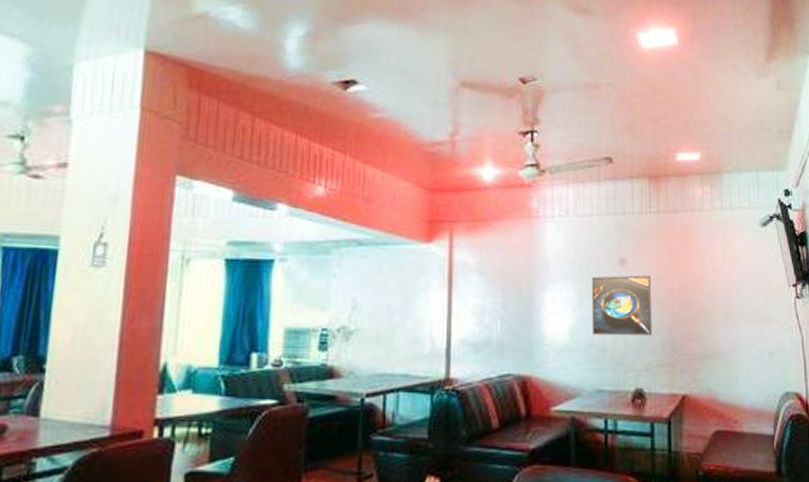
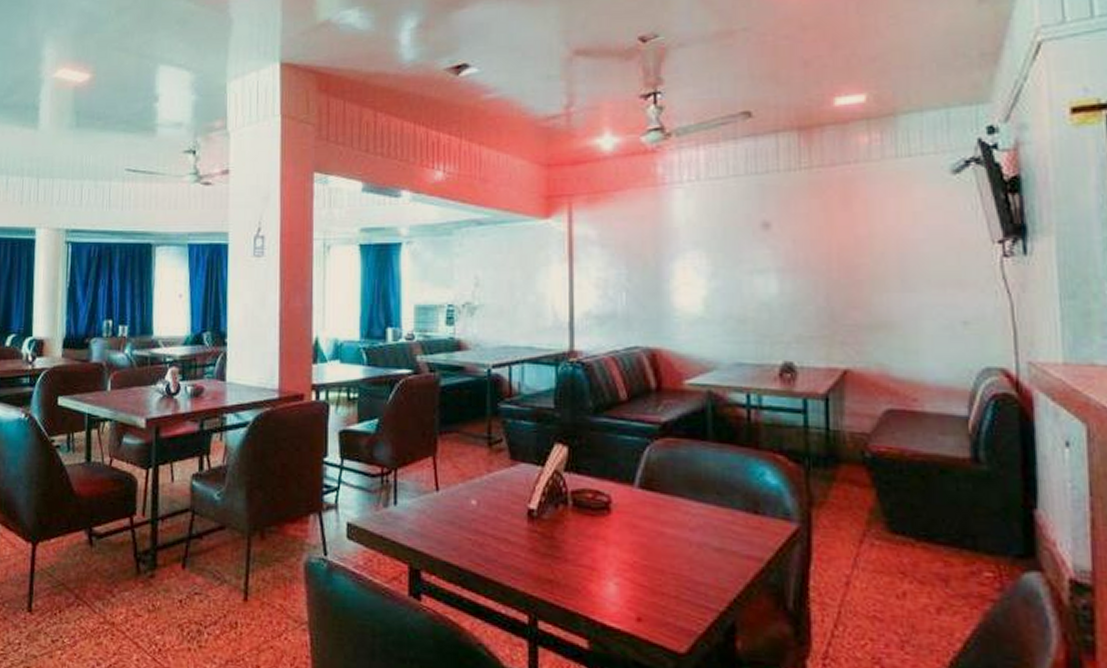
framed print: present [591,275,653,336] -> none [728,239,805,306]

